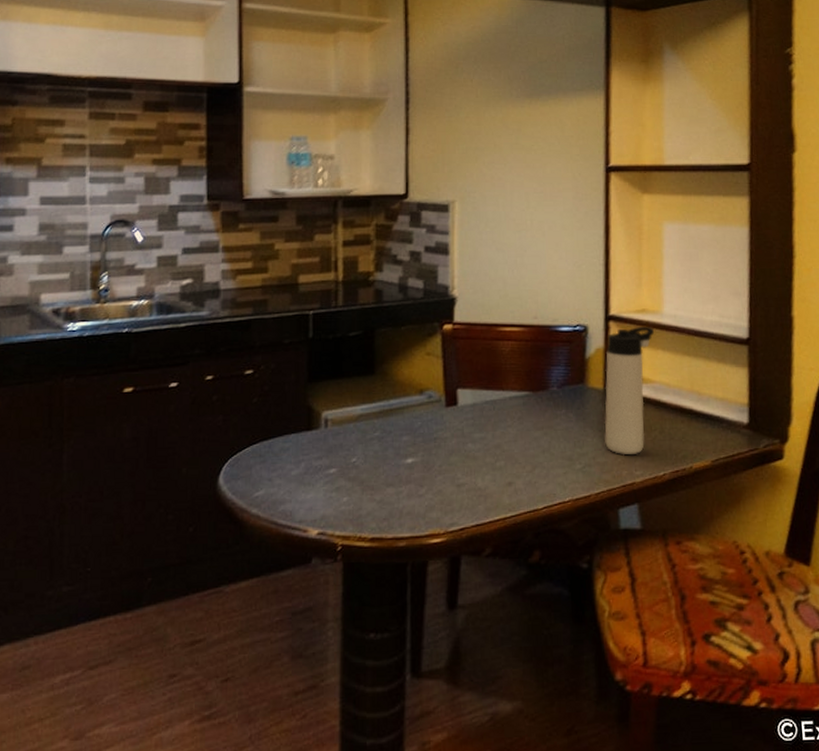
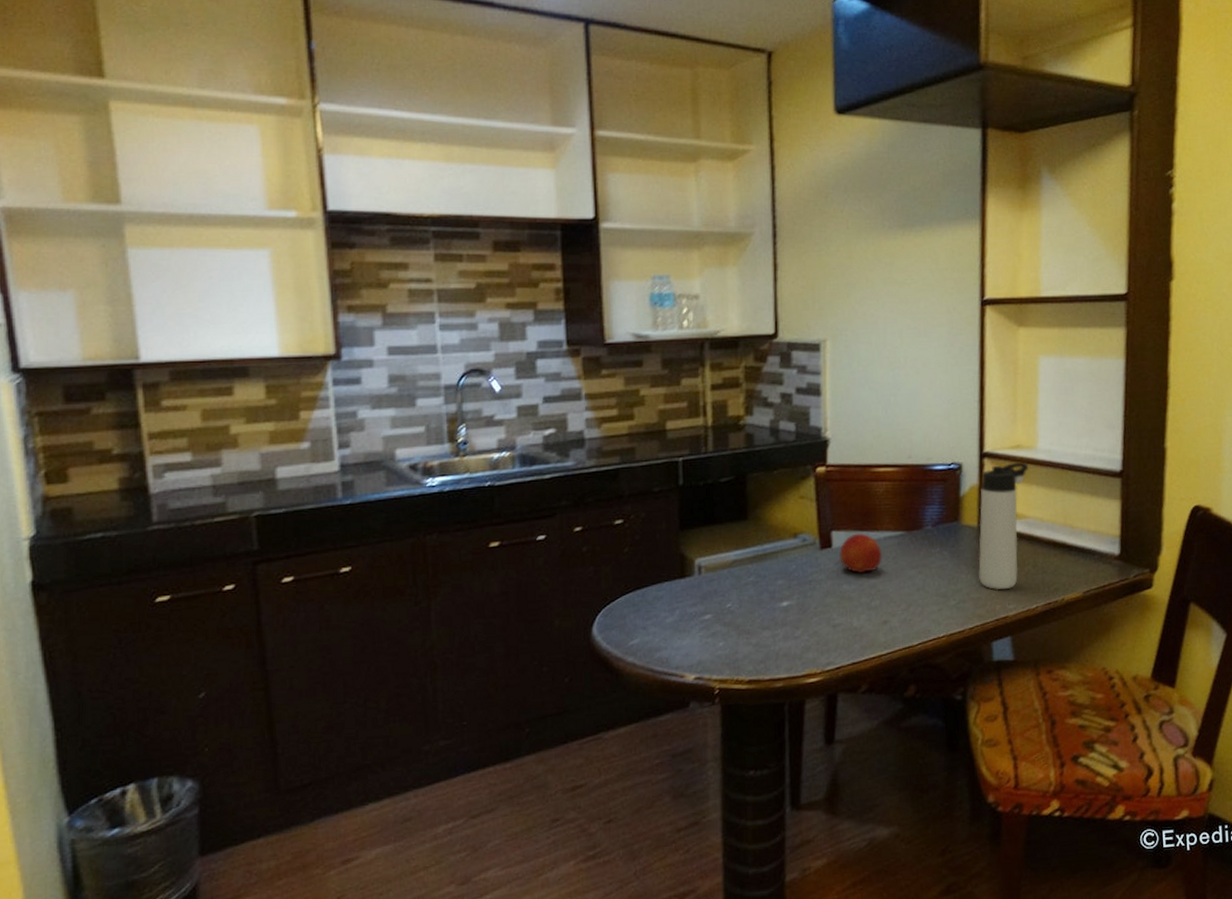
fruit: none [465,392,508,433] -> present [839,533,883,574]

